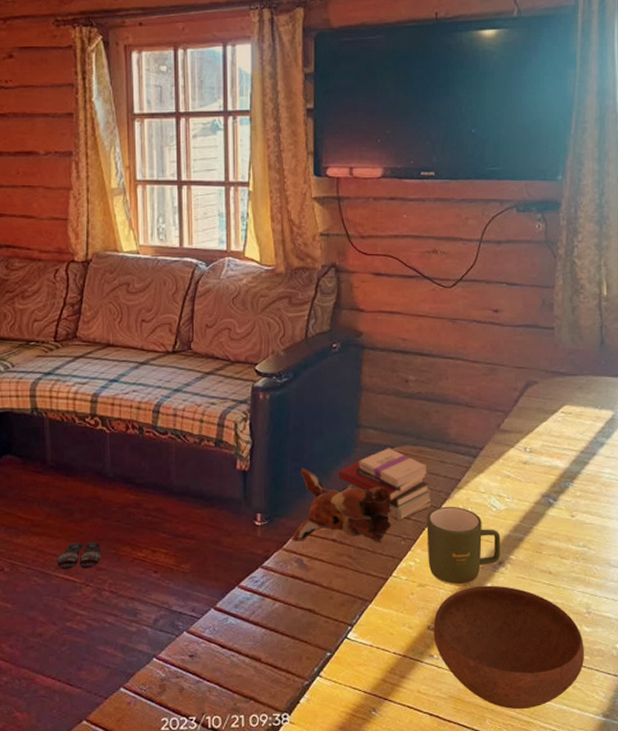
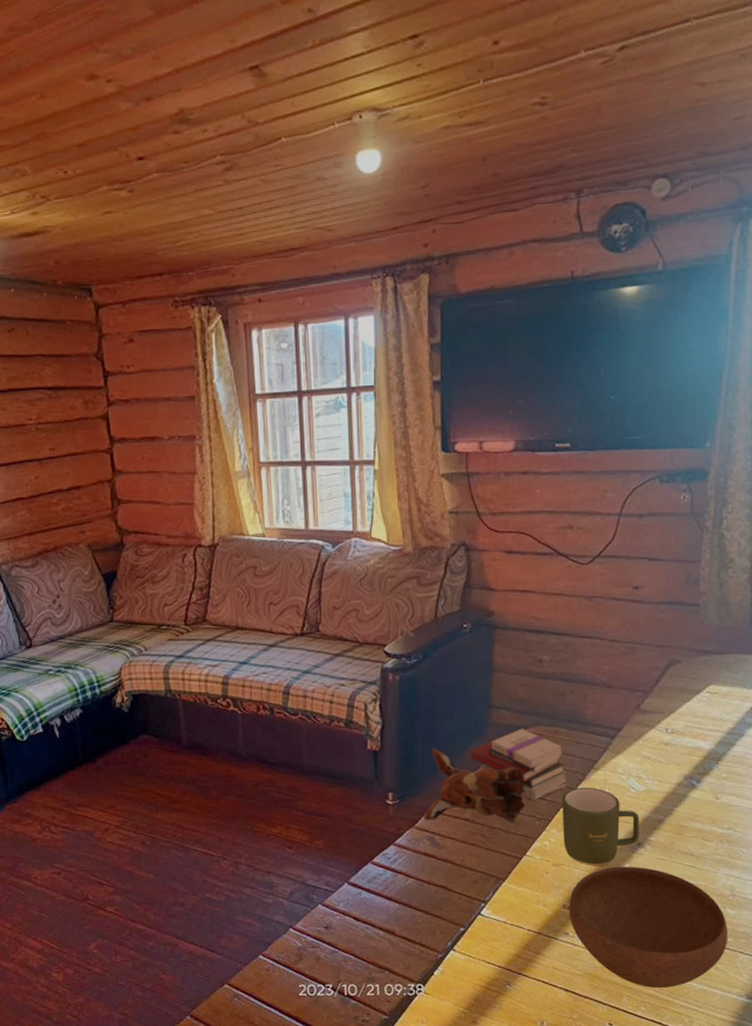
slippers: present [56,541,104,570] -> none [194,817,239,845]

